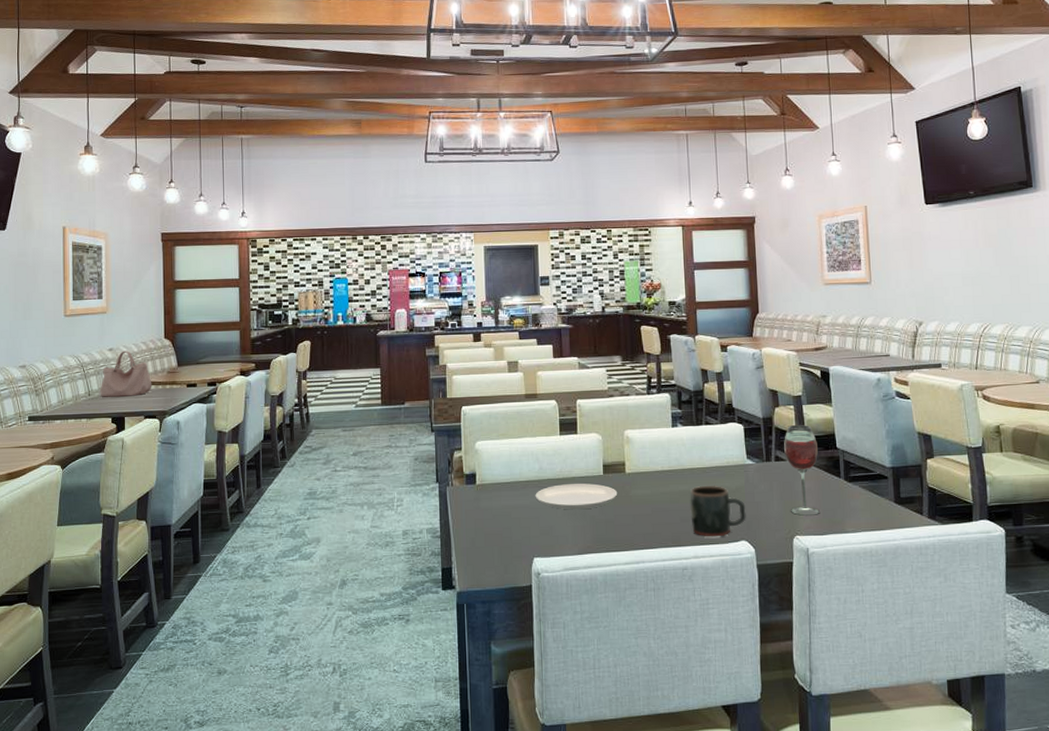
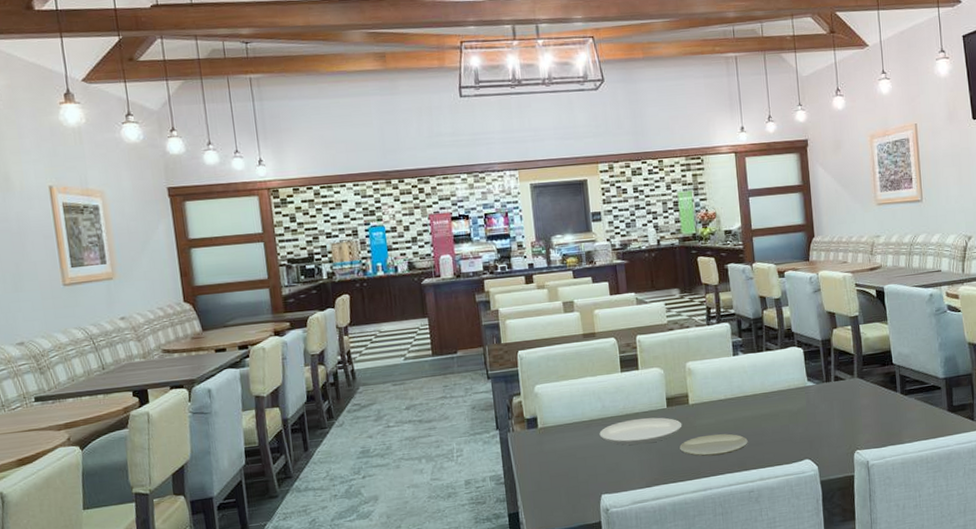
handbag: present [100,351,152,398] -> none [115,318,176,371]
plate: none [614,505,684,528] -> present [680,433,748,457]
mug: present [690,485,746,537] -> none [753,408,809,459]
wineglass: present [784,424,820,517] -> none [842,344,878,431]

